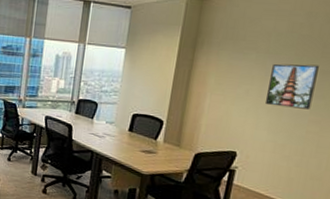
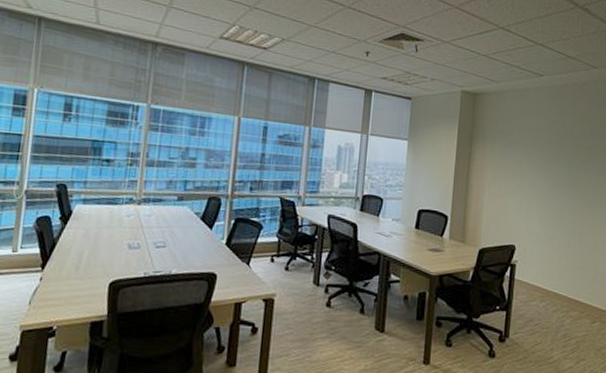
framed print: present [264,63,319,110] -> none [534,157,573,201]

